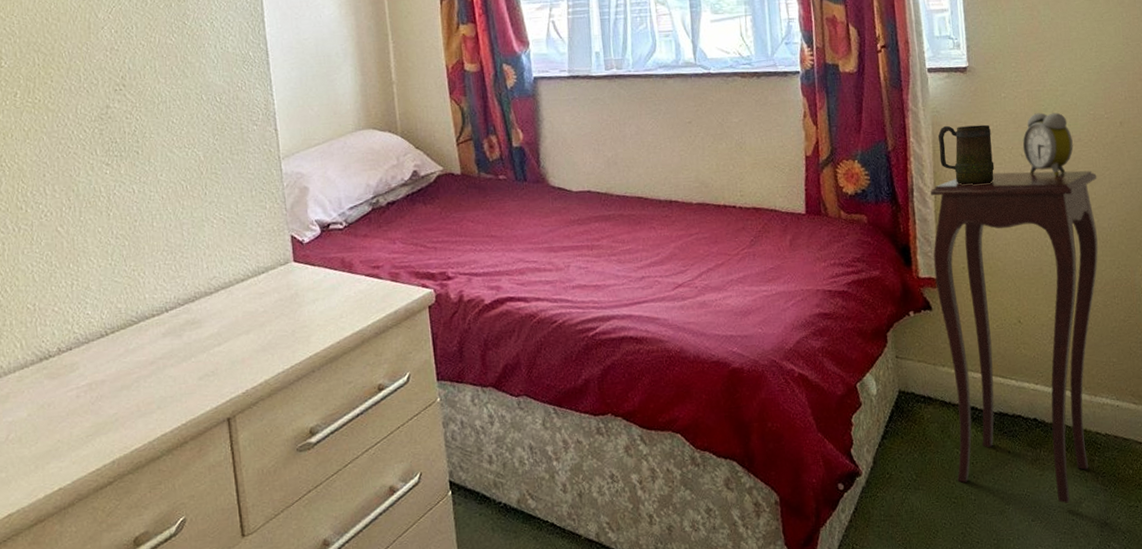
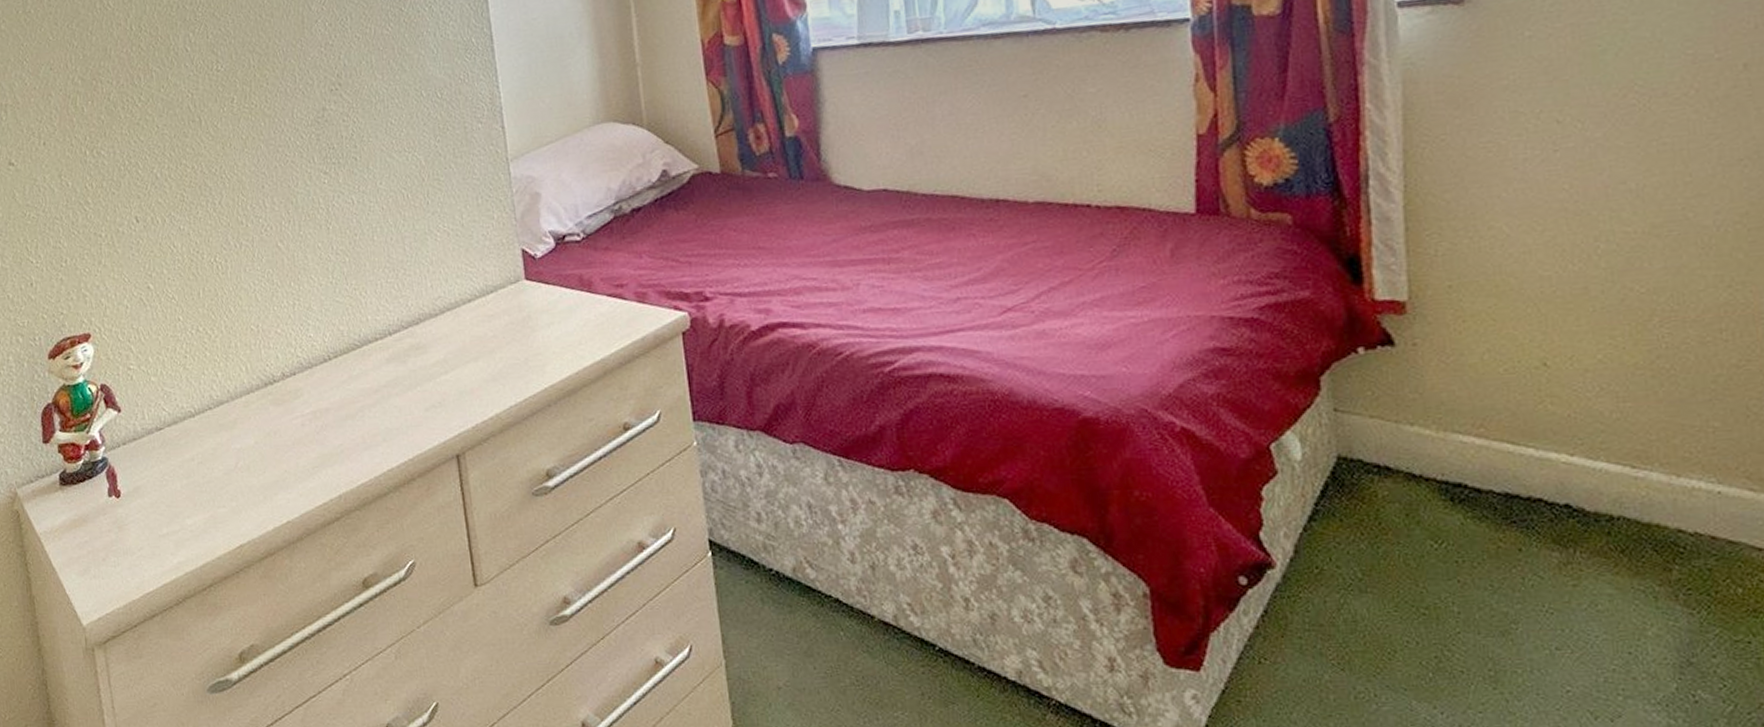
side table: present [930,170,1098,504] -> none [1396,140,1696,629]
mug: present [938,124,995,185] -> none [1413,78,1509,168]
alarm clock: present [1022,112,1074,177] -> none [1559,55,1653,152]

